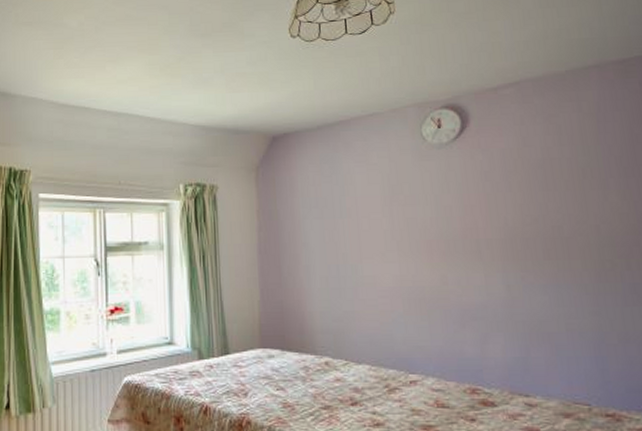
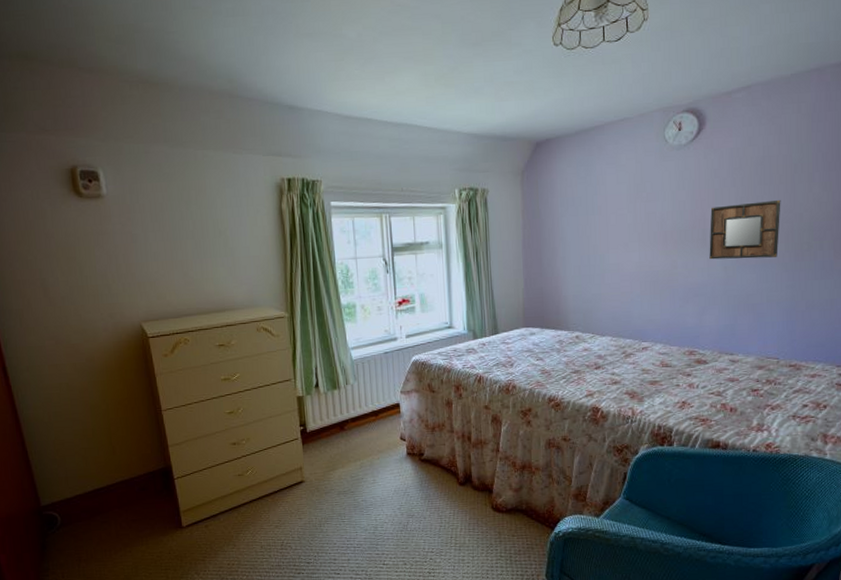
home mirror: none [483,208,574,277] -> present [709,199,781,260]

